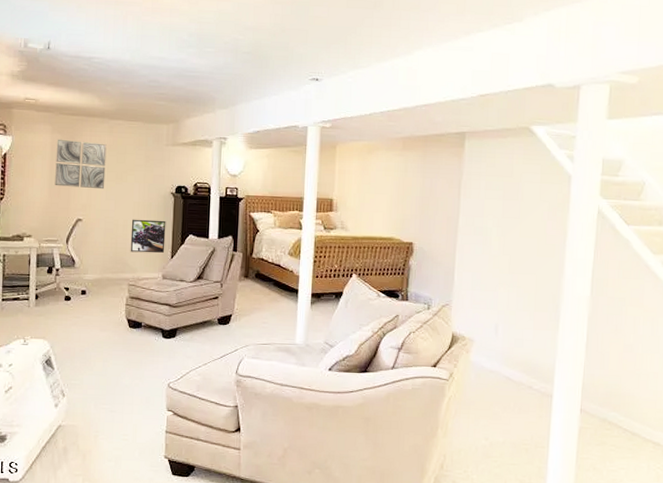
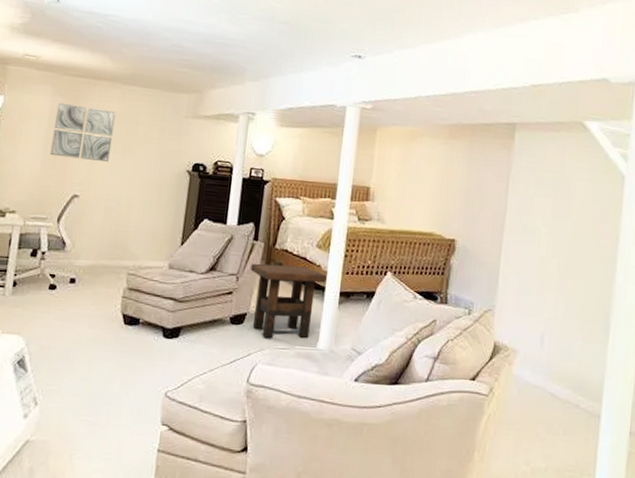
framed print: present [130,219,166,253] -> none [133,198,179,239]
side table: none [232,271,299,335] -> present [250,263,327,338]

